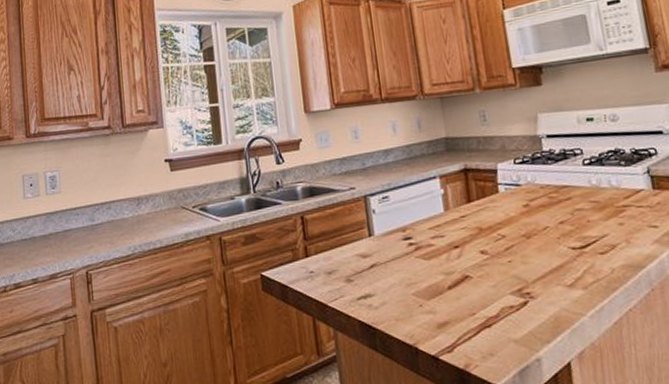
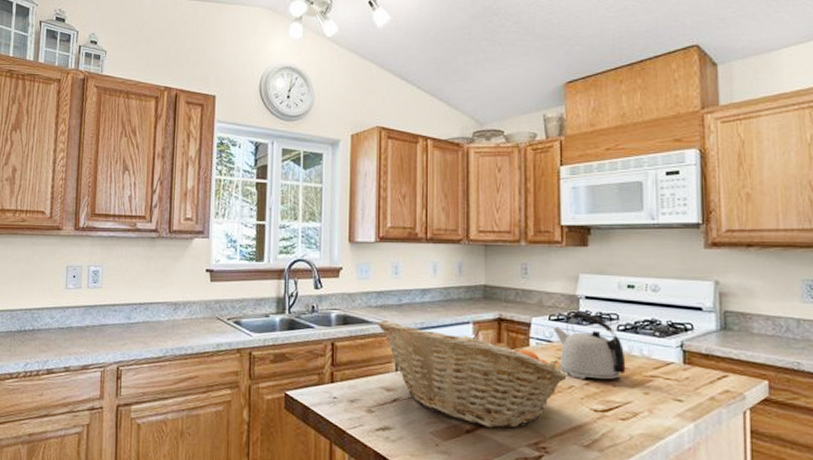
fruit basket: none [343,183,542,281] -> present [377,320,569,429]
kettle: none [520,151,598,219] -> present [553,312,626,380]

